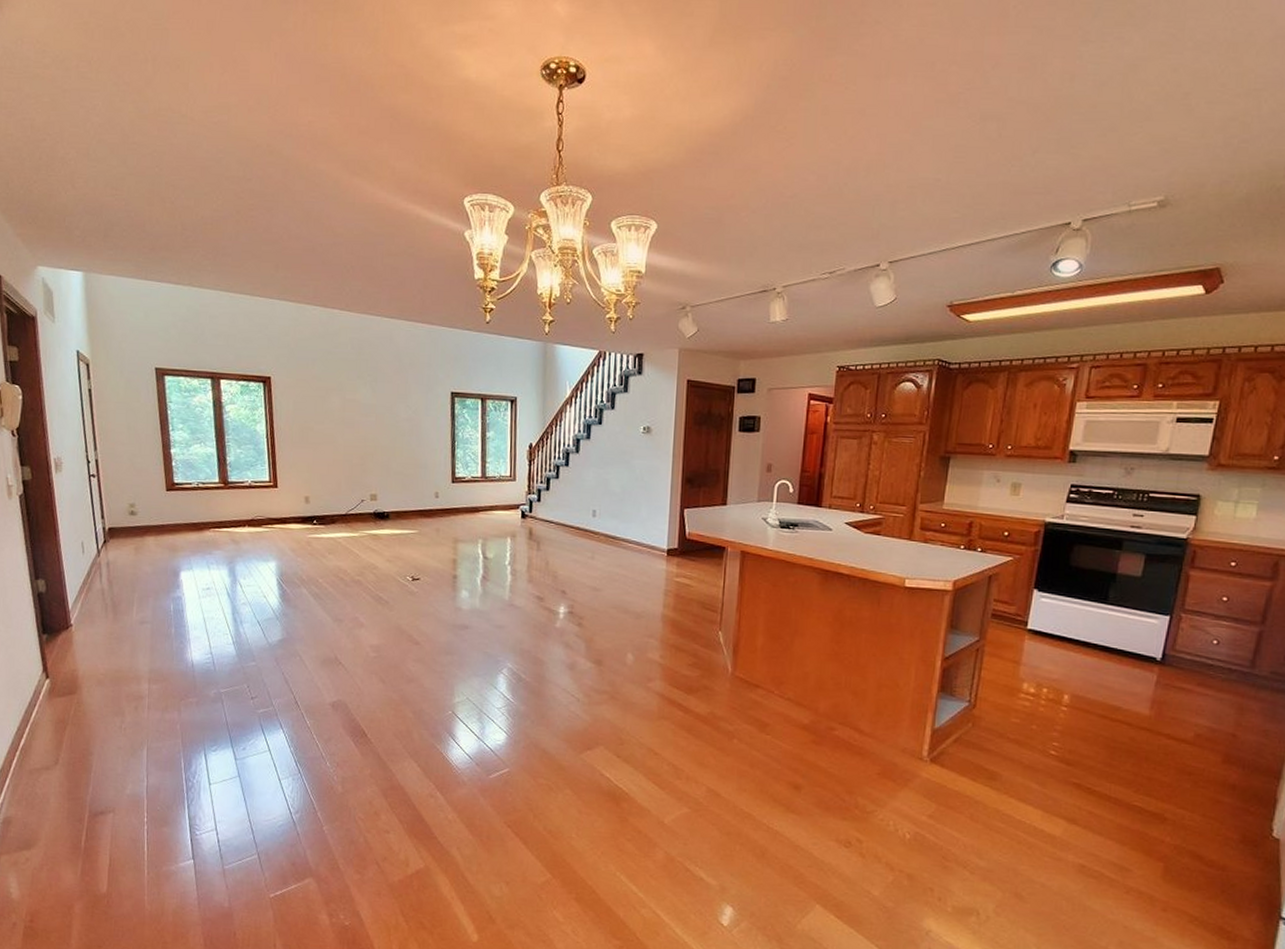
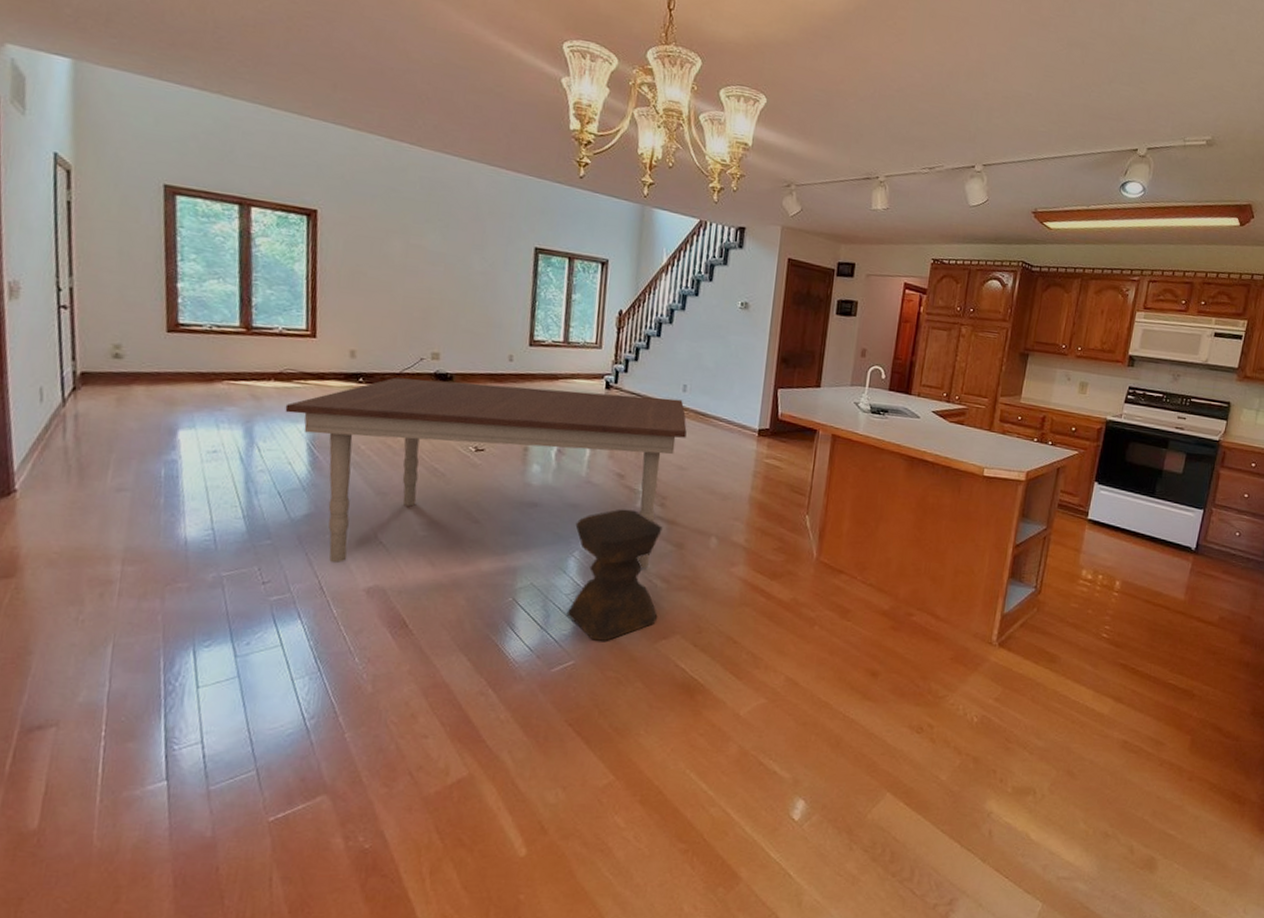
dining table: none [258,518,599,685] -> present [285,377,687,569]
stool: none [499,629,582,751] -> present [566,509,663,641]

